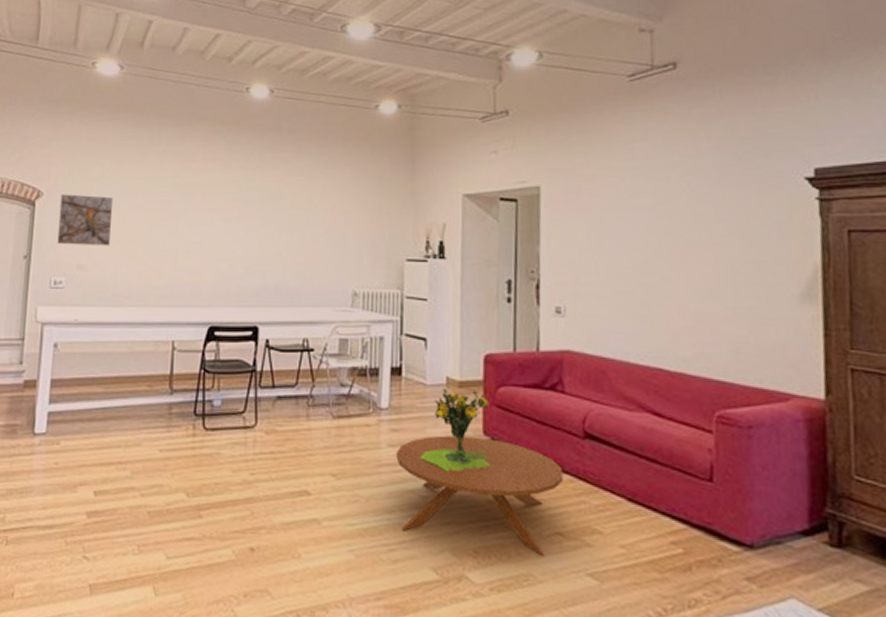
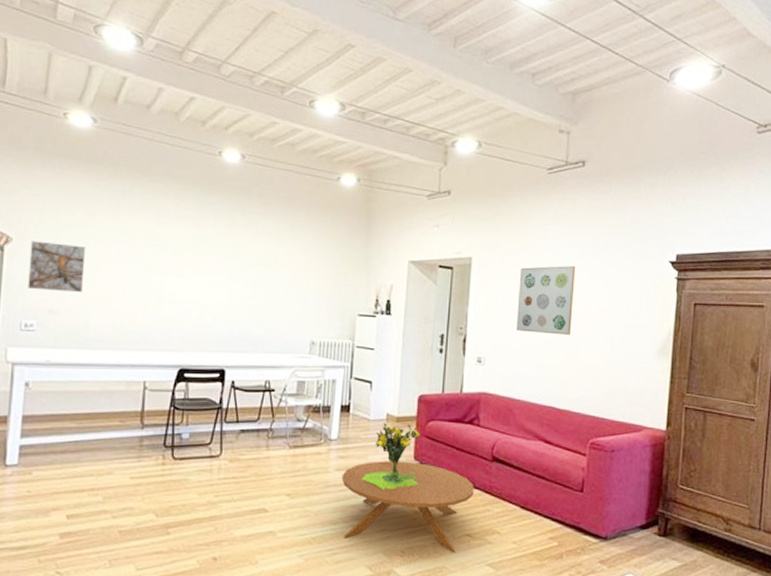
wall art: none [602,190,677,276] -> present [516,266,576,335]

